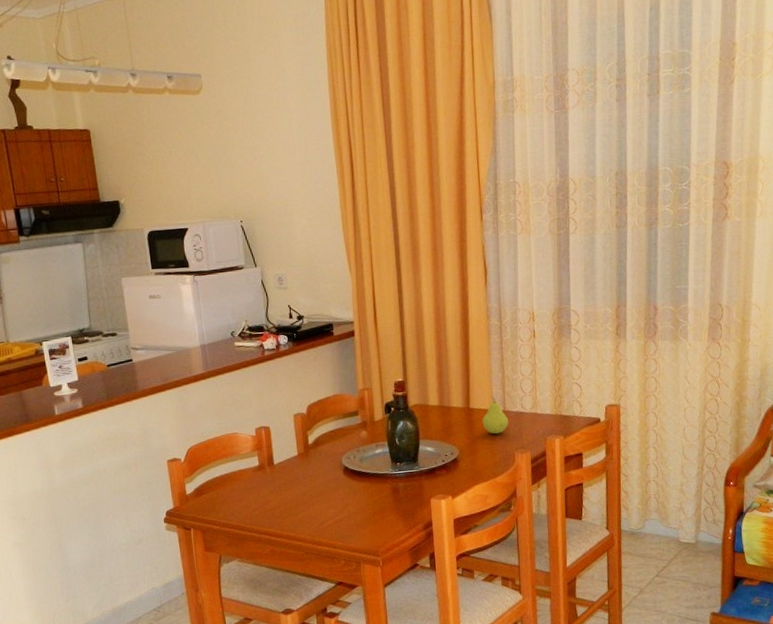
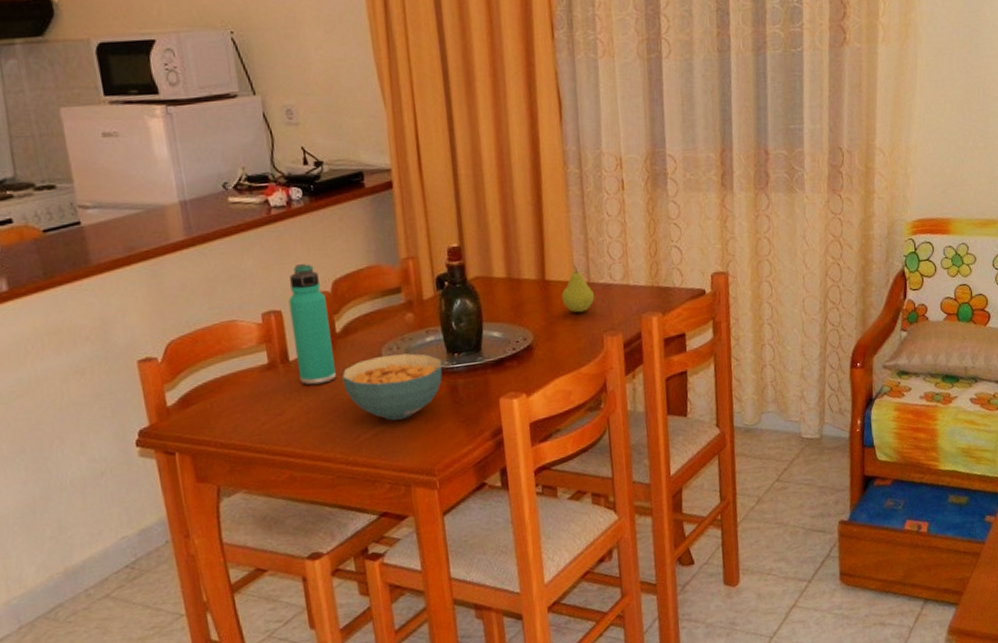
thermos bottle: none [275,392,308,483] -> present [288,264,336,385]
cereal bowl: none [312,461,388,513] -> present [342,353,443,421]

